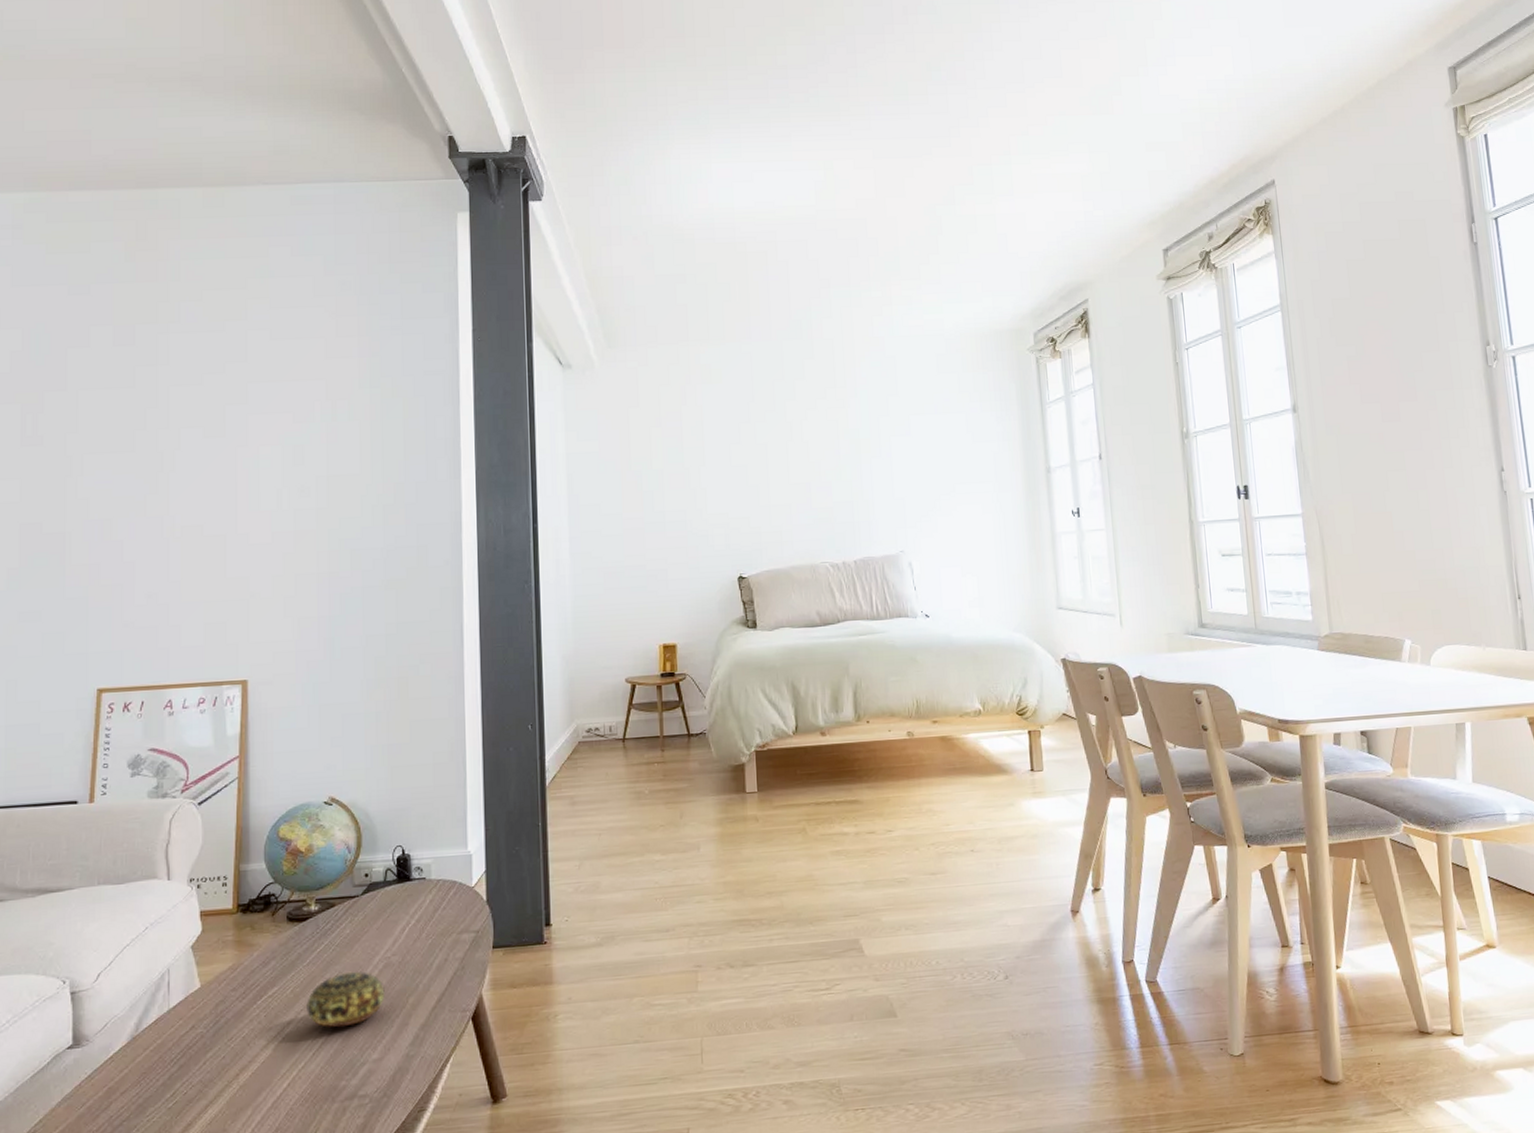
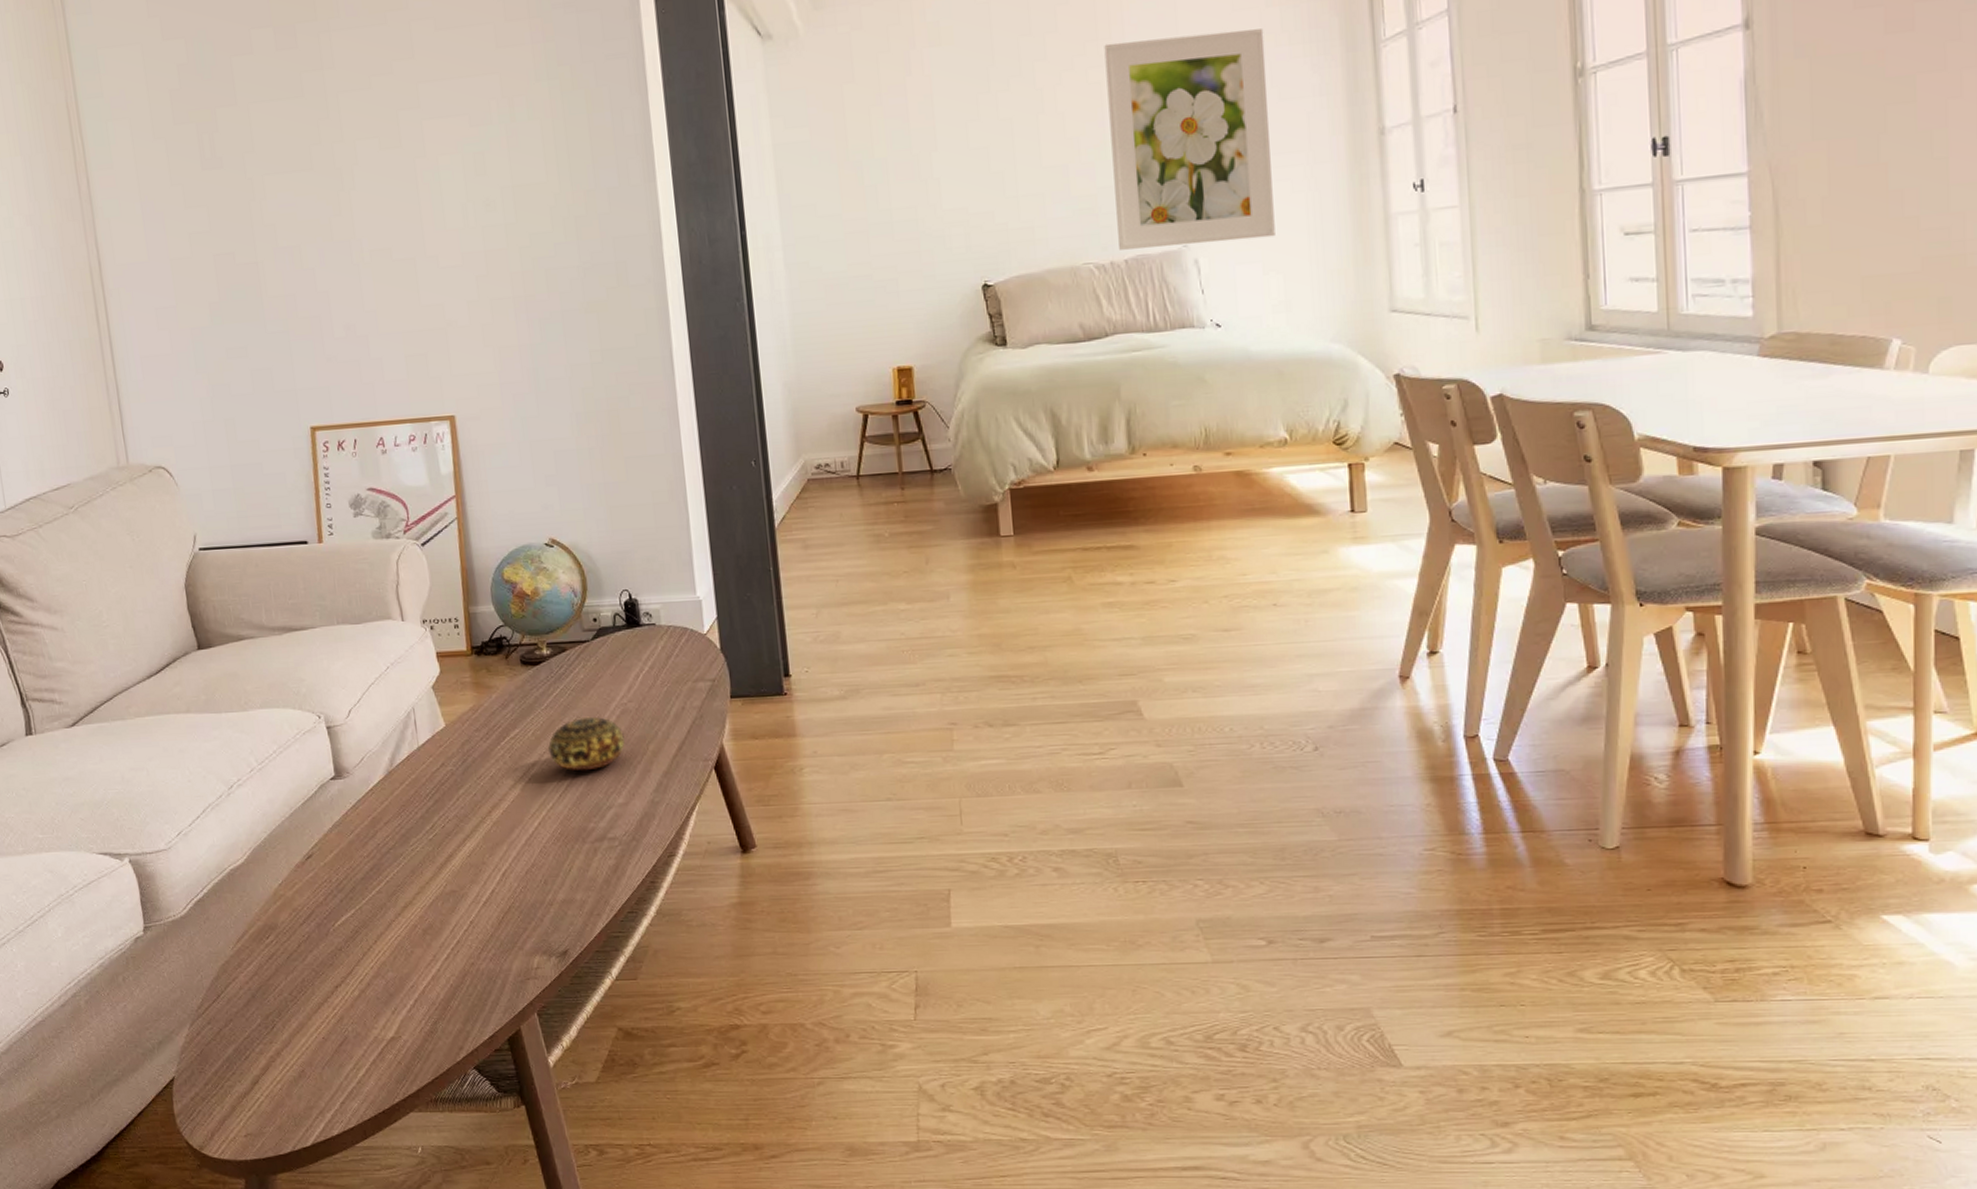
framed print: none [840,387,971,553] -> present [1104,29,1275,250]

